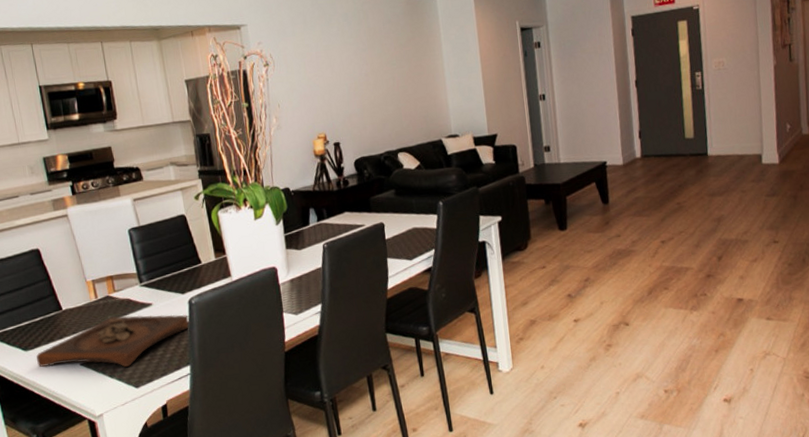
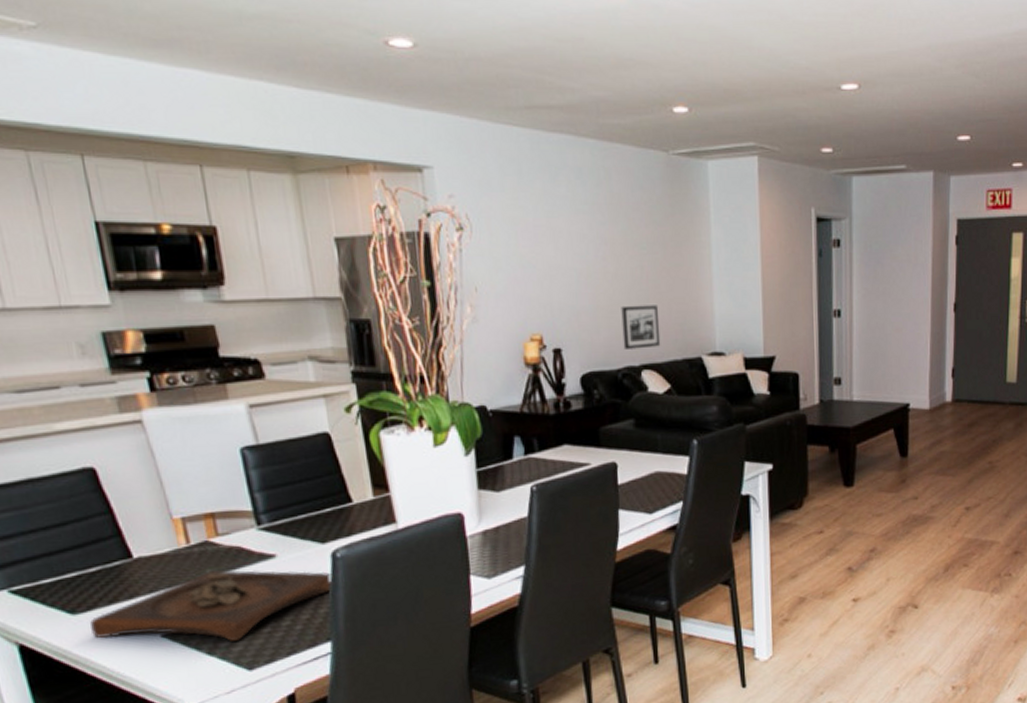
picture frame: none [380,104,411,139] -> present [621,305,661,349]

